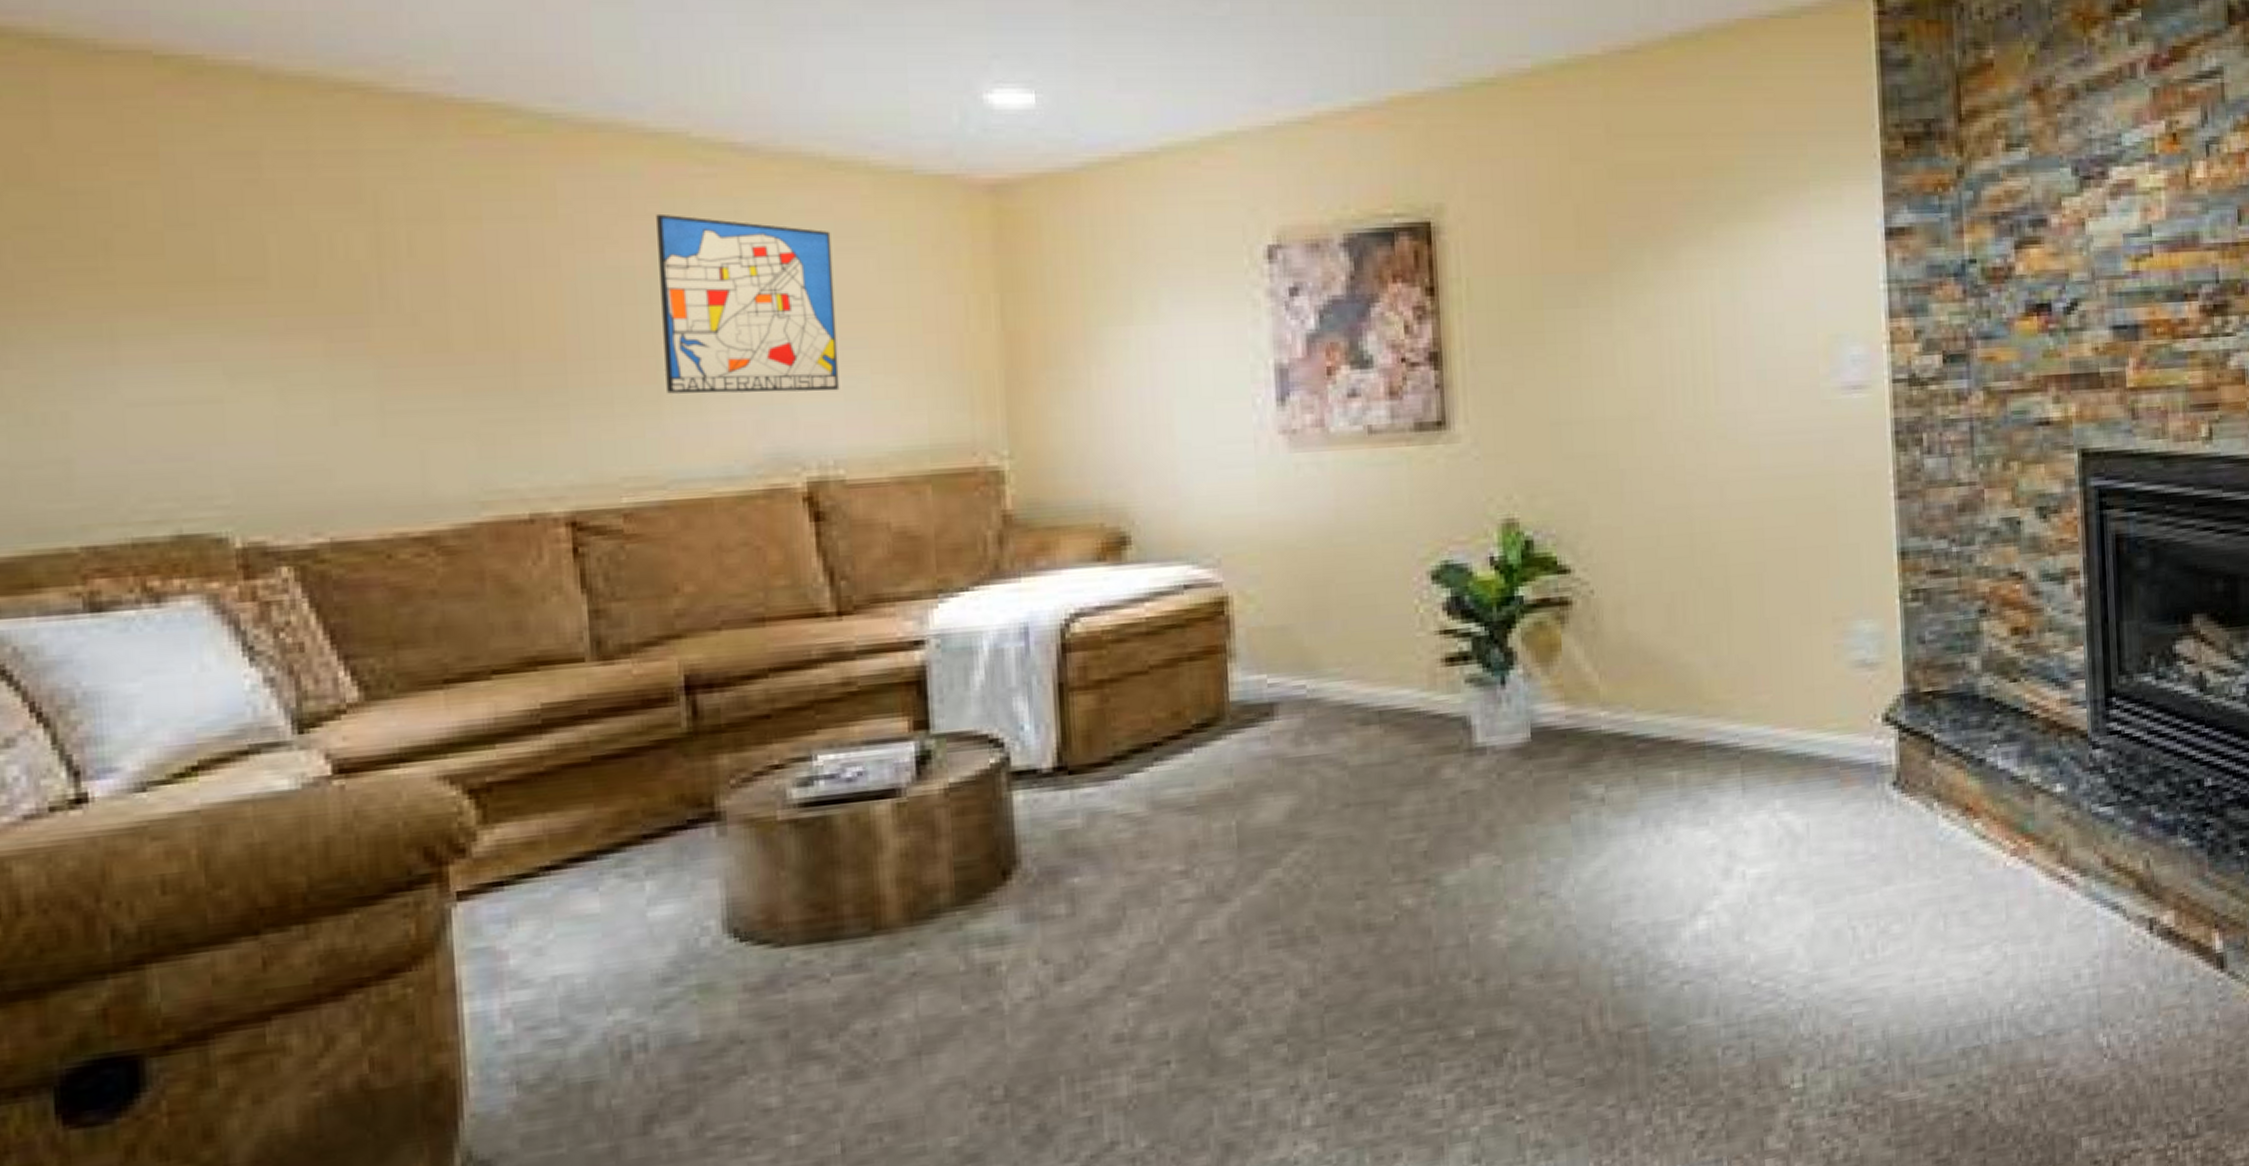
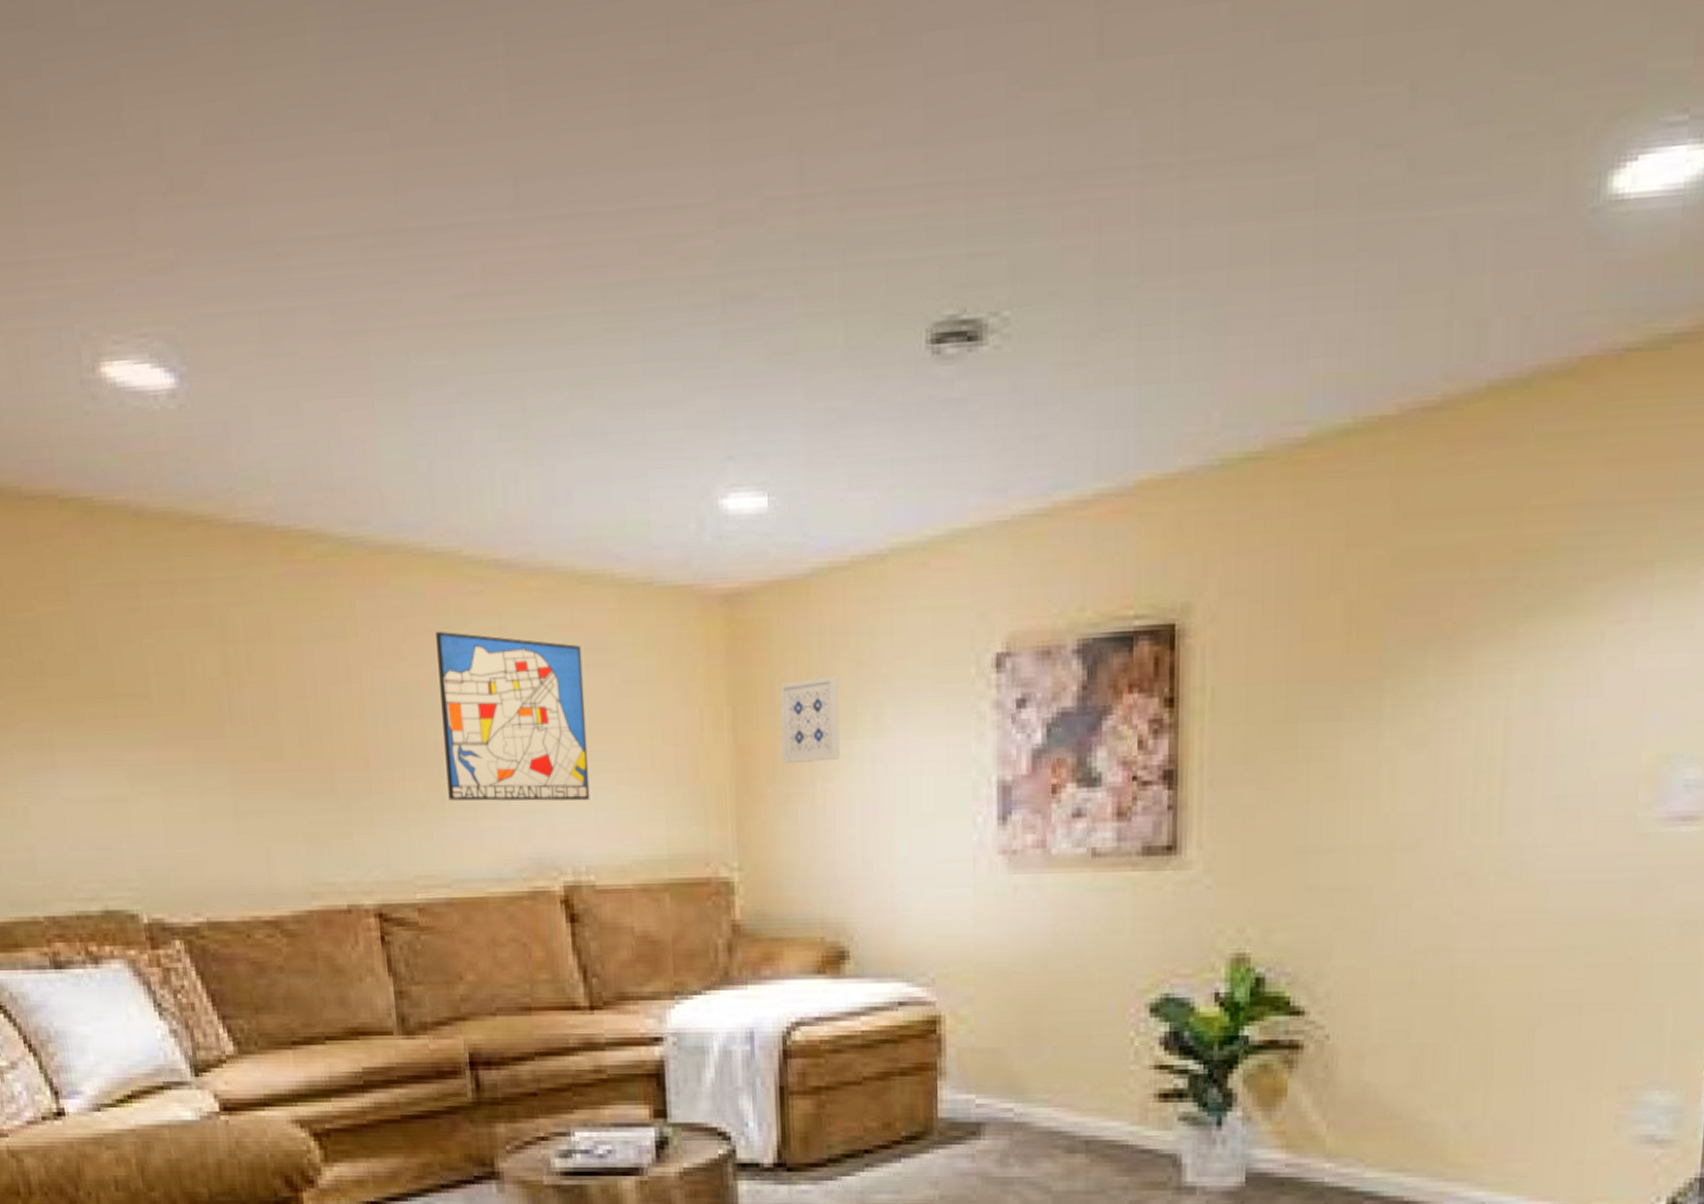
wall art: none [1050,264,1116,349] -> present [779,676,840,763]

